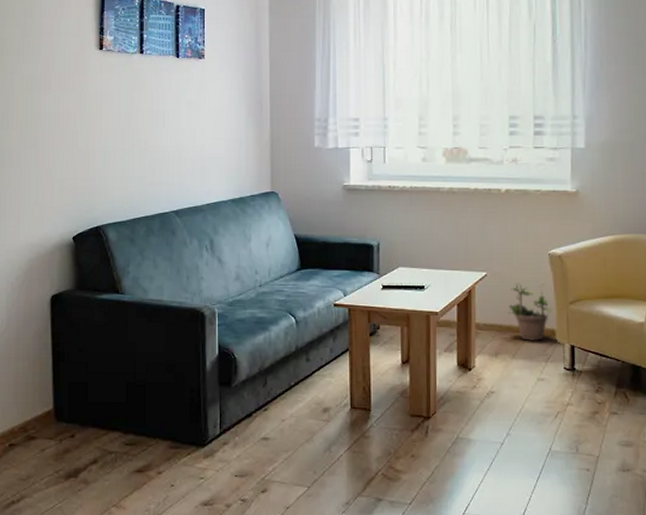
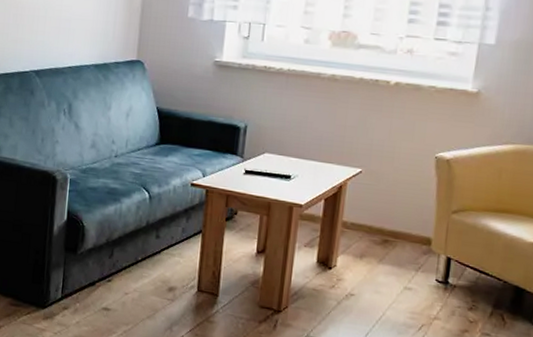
potted plant: present [506,282,553,342] -> none [378,183,432,249]

